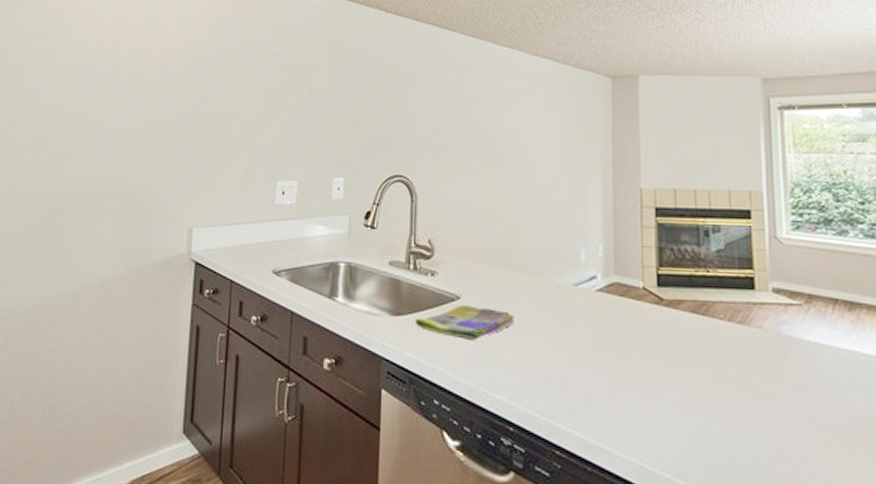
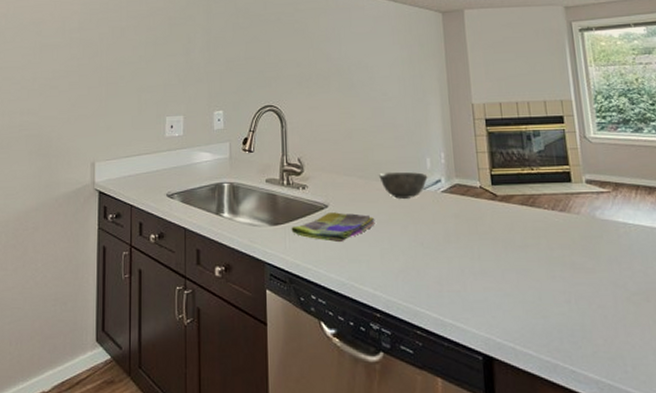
bowl: none [522,262,581,296] -> present [378,172,428,199]

